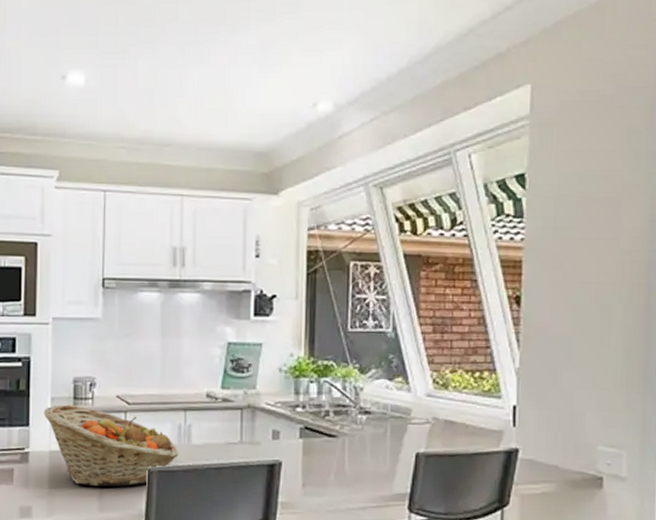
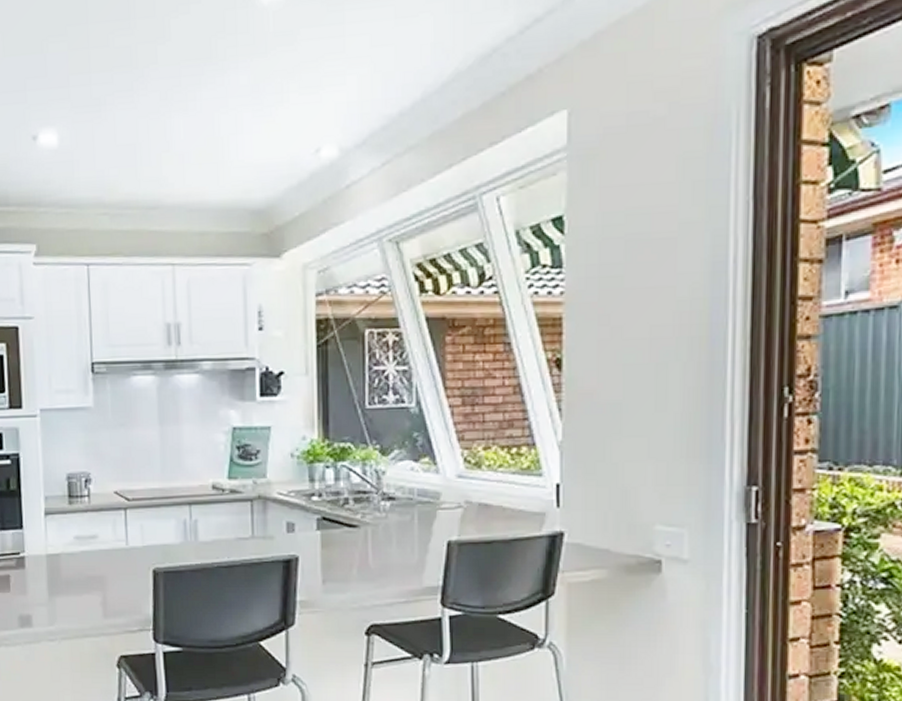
fruit basket: present [43,404,179,487] -> none [37,503,185,591]

